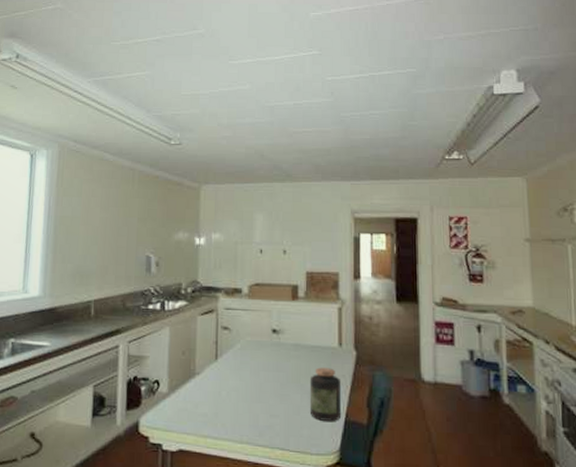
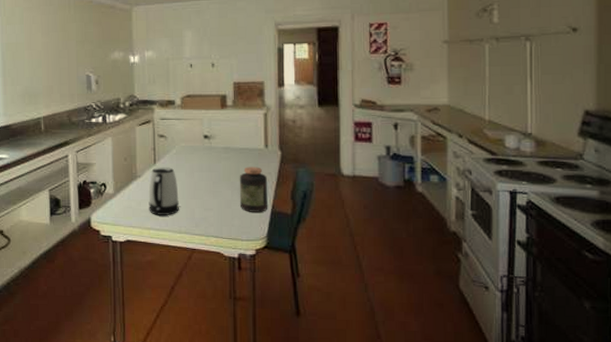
kettle: none [207,364,242,421] -> present [148,167,179,215]

